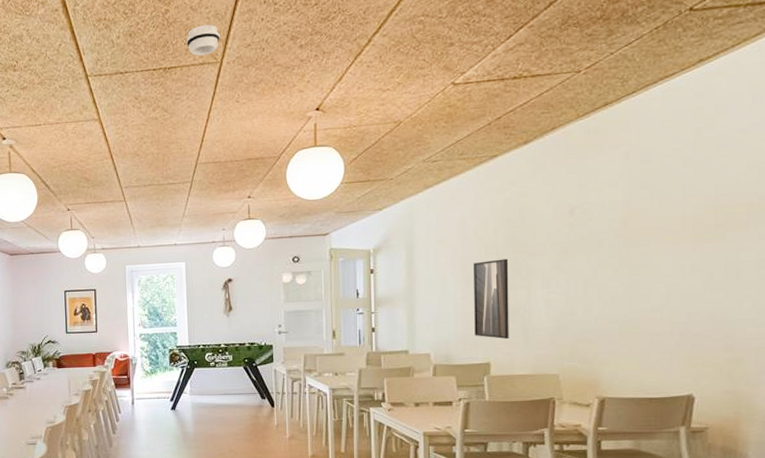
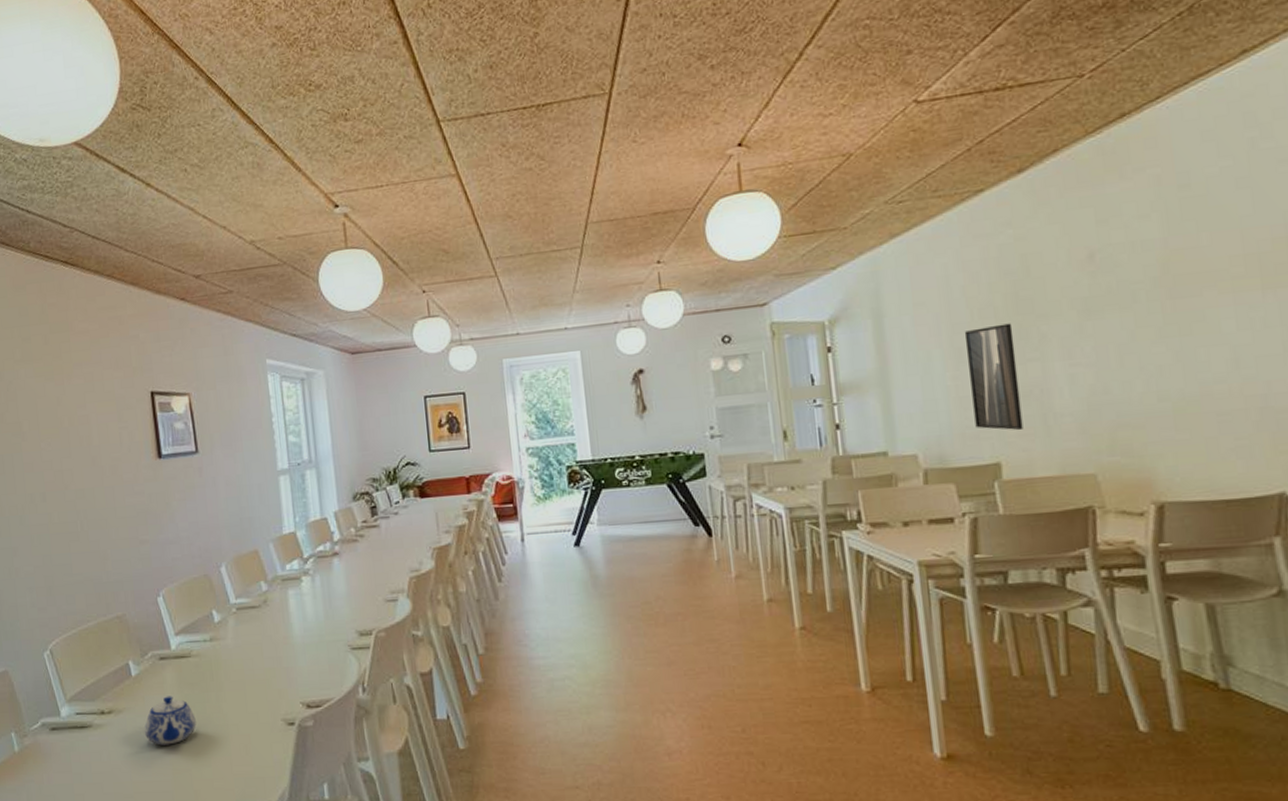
smoke detector: present [186,24,220,56] -> none [563,47,606,88]

